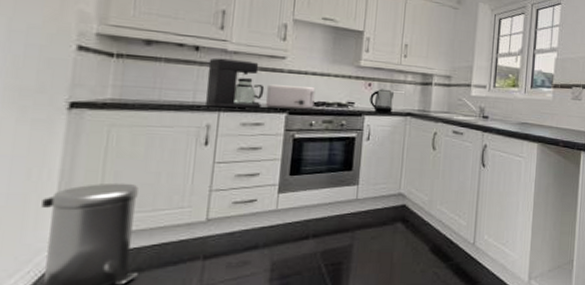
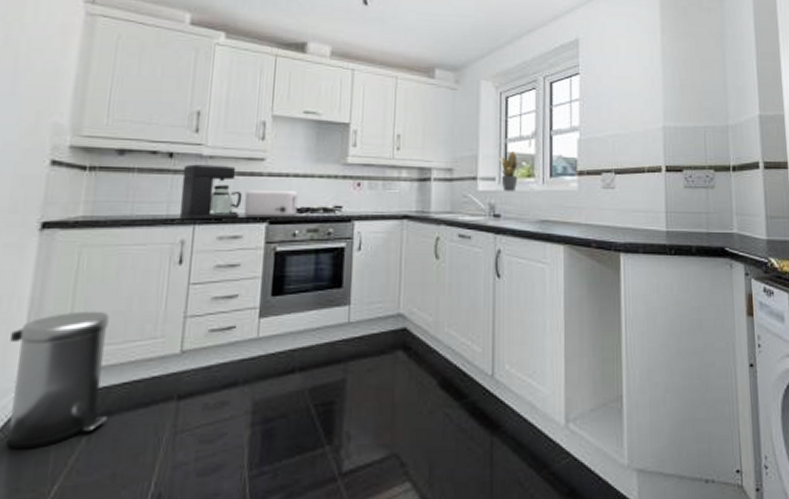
kettle: present [370,89,395,114] -> none [359,188,388,218]
potted plant: none [489,65,510,98] -> present [498,151,523,191]

